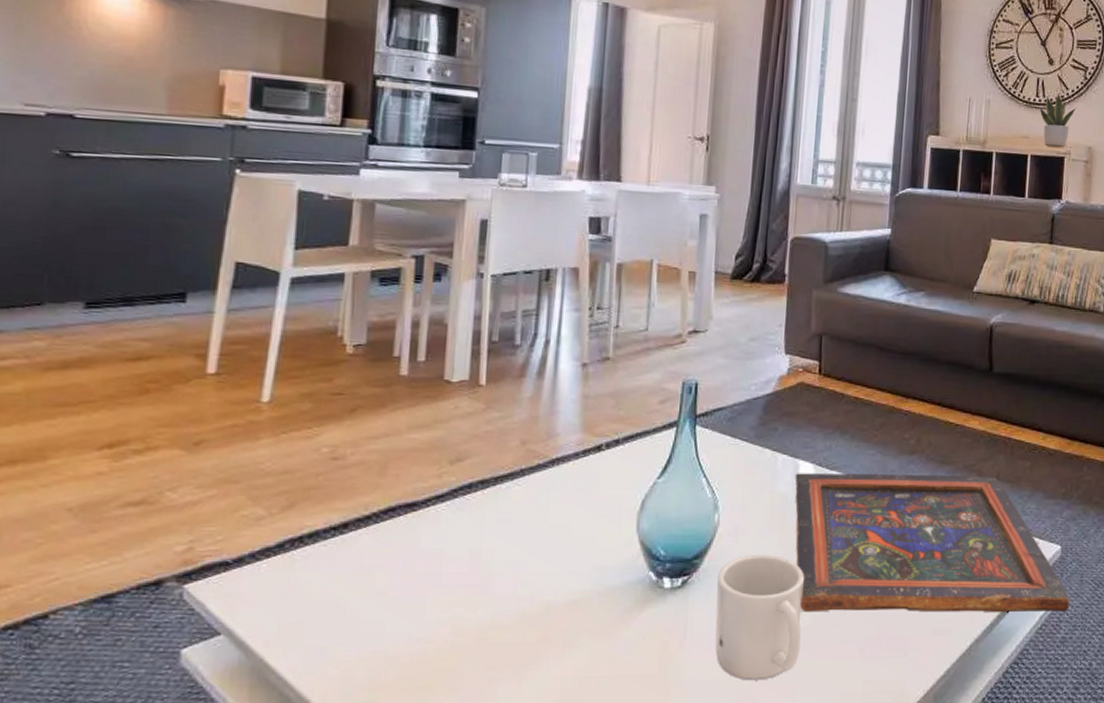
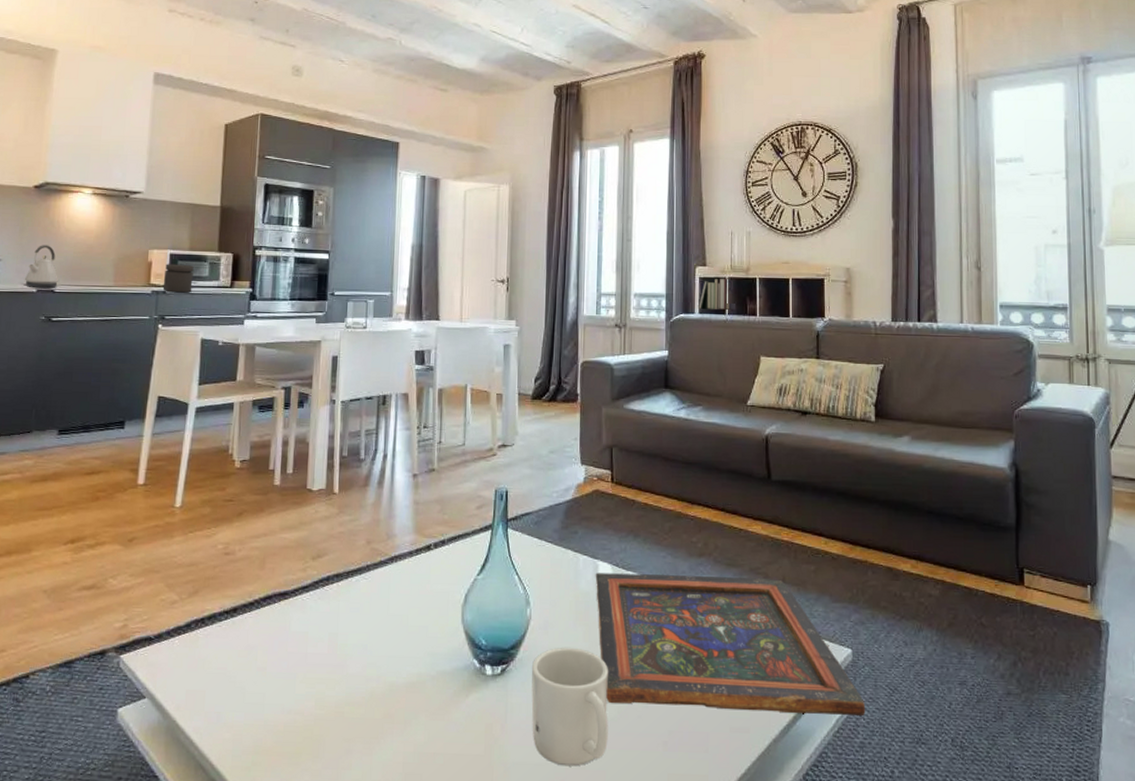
kettle: none [25,51,82,114] -> present [24,245,59,289]
jar: none [241,90,287,130] -> present [163,264,194,293]
books: none [928,150,970,186] -> present [699,278,737,310]
potted plant: present [1040,92,1077,148] -> none [798,220,832,271]

